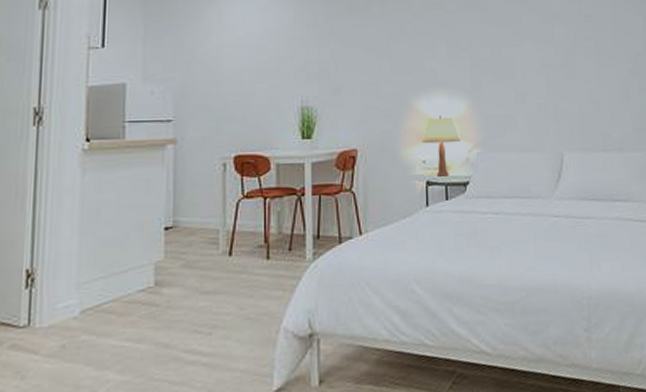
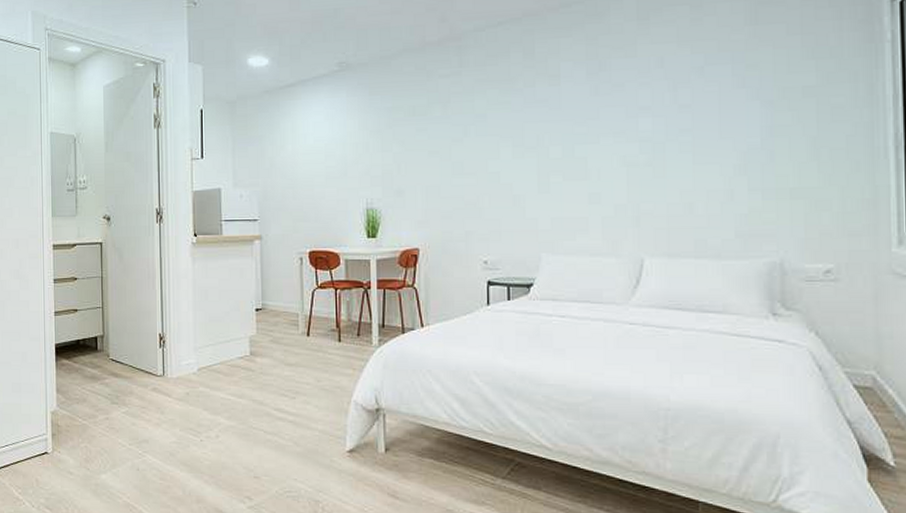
table lamp: present [421,115,460,177] -> none [483,217,525,277]

